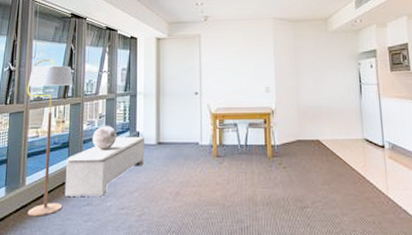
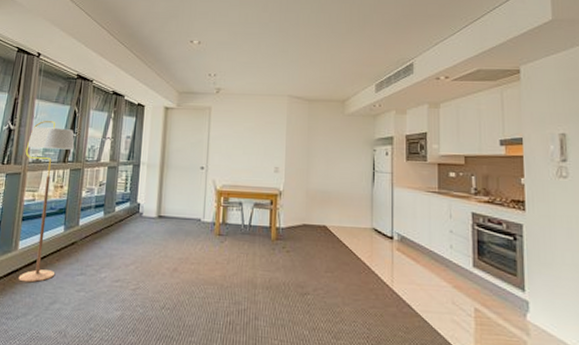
bench: present [64,136,144,196] -> none [58,206,145,267]
decorative globe: present [92,125,117,150] -> none [90,193,117,219]

